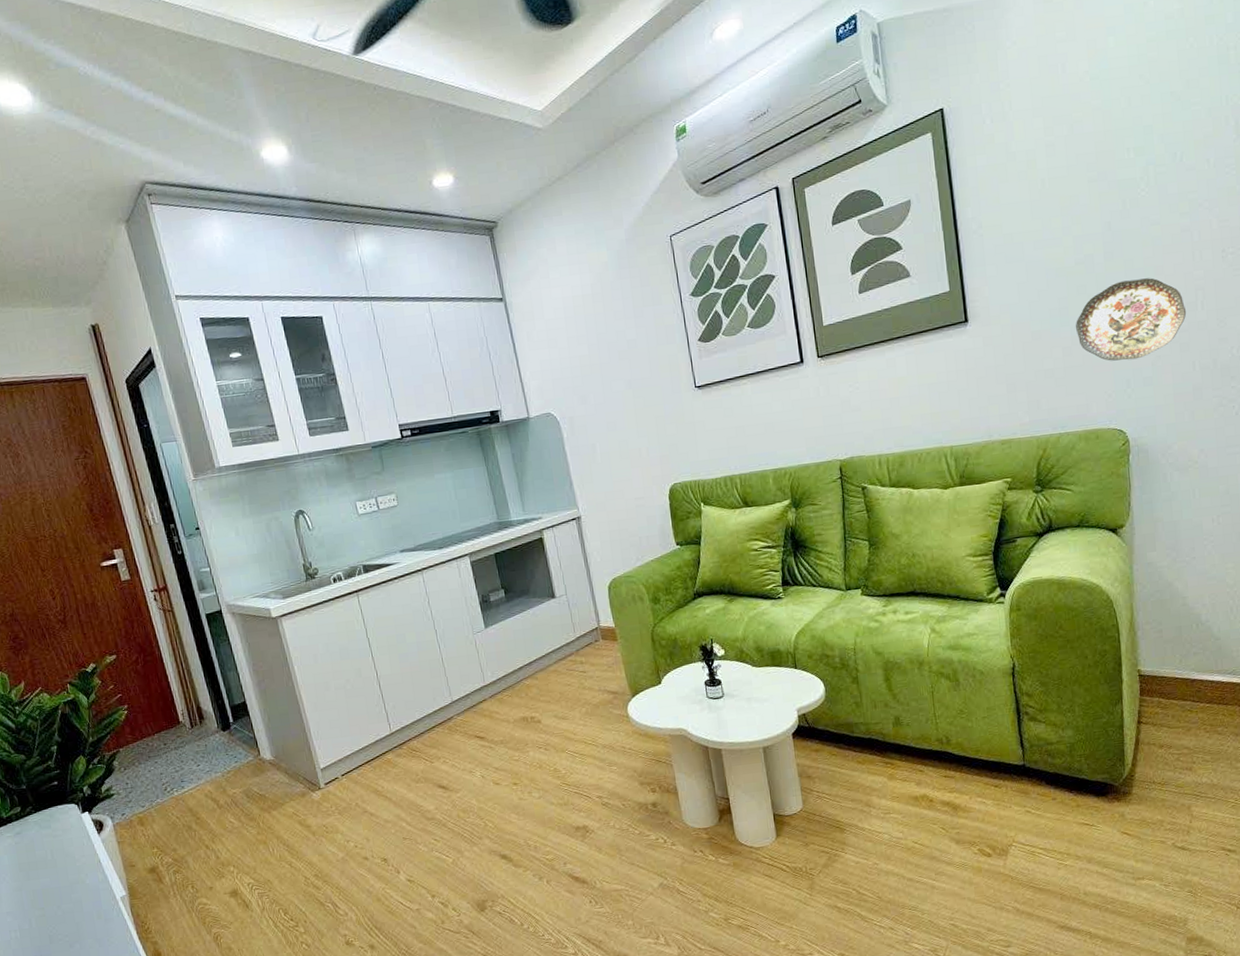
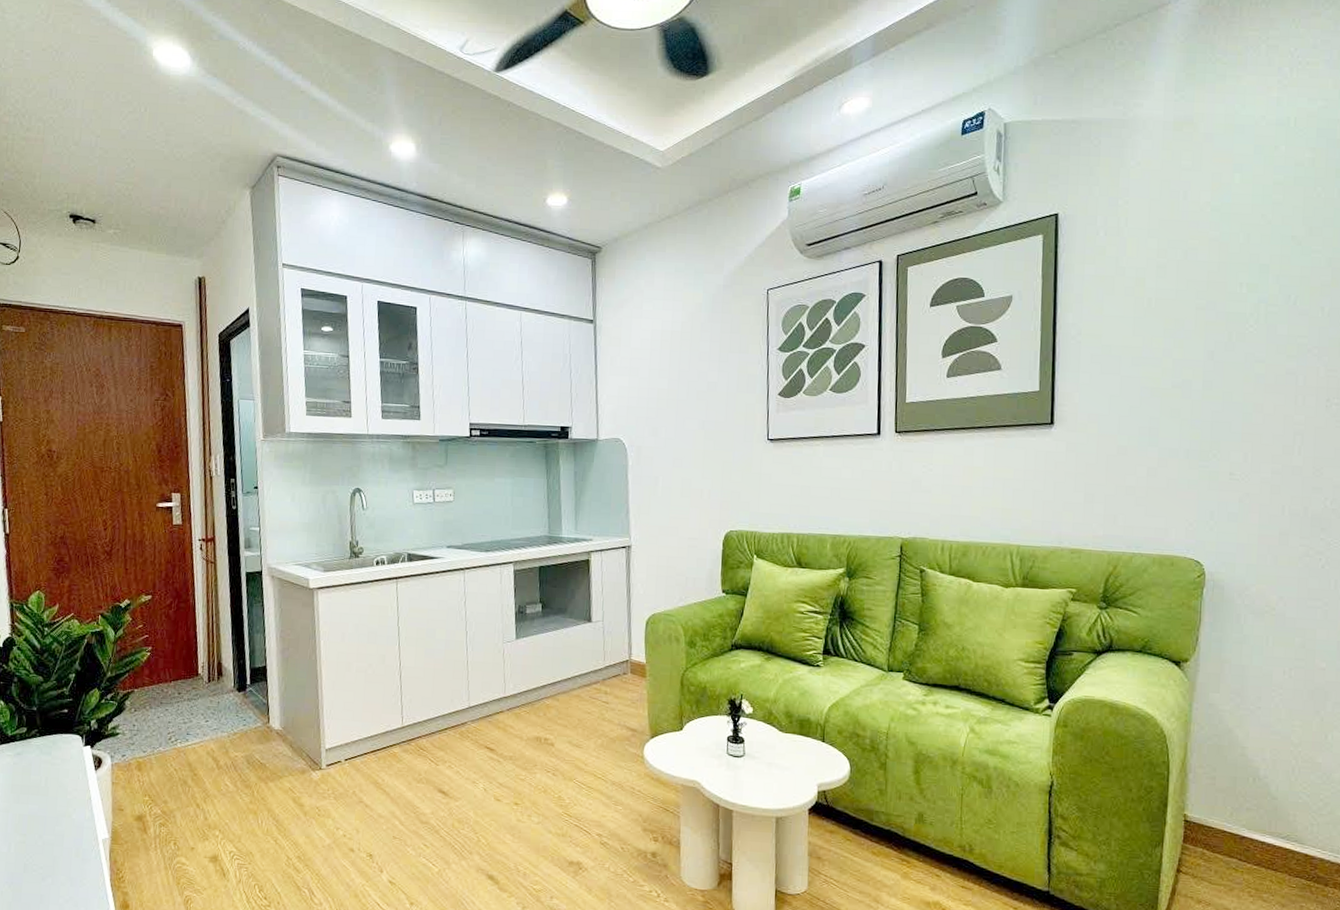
decorative plate: present [1075,278,1187,361] -> none [1163,412,1282,493]

